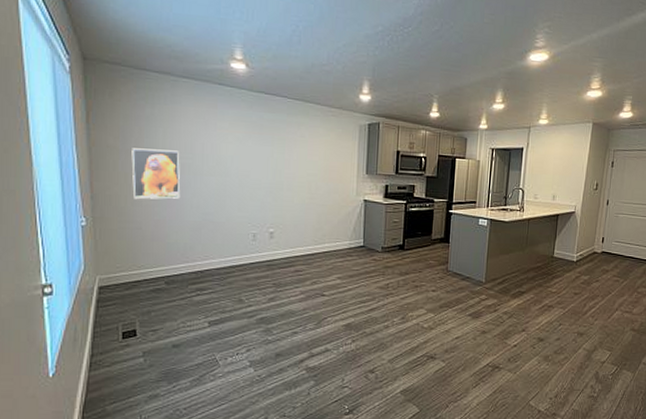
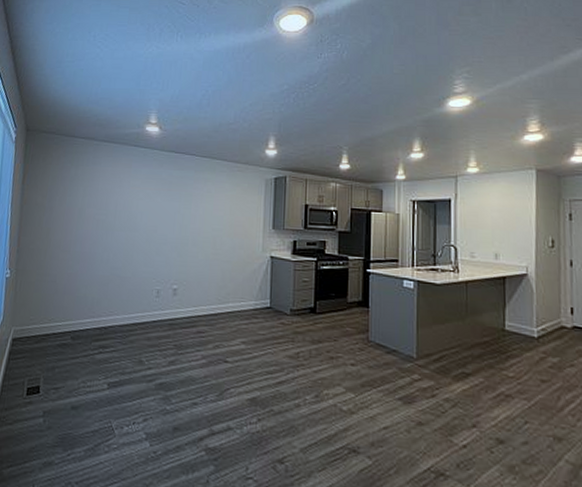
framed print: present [131,148,181,200] -> none [52,205,95,254]

